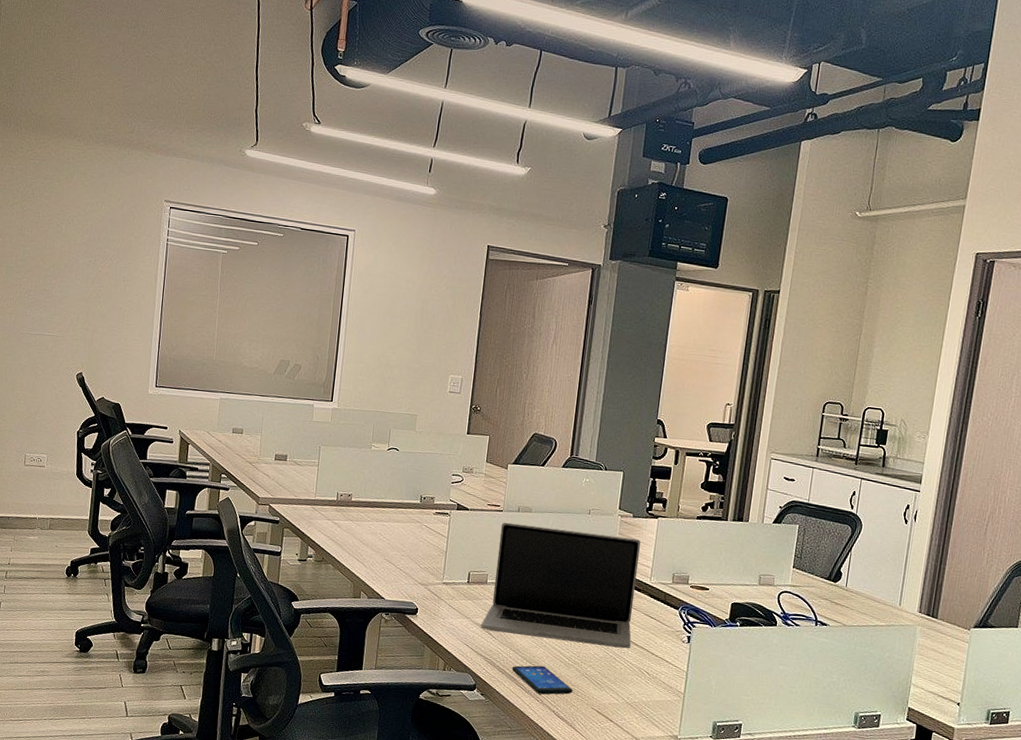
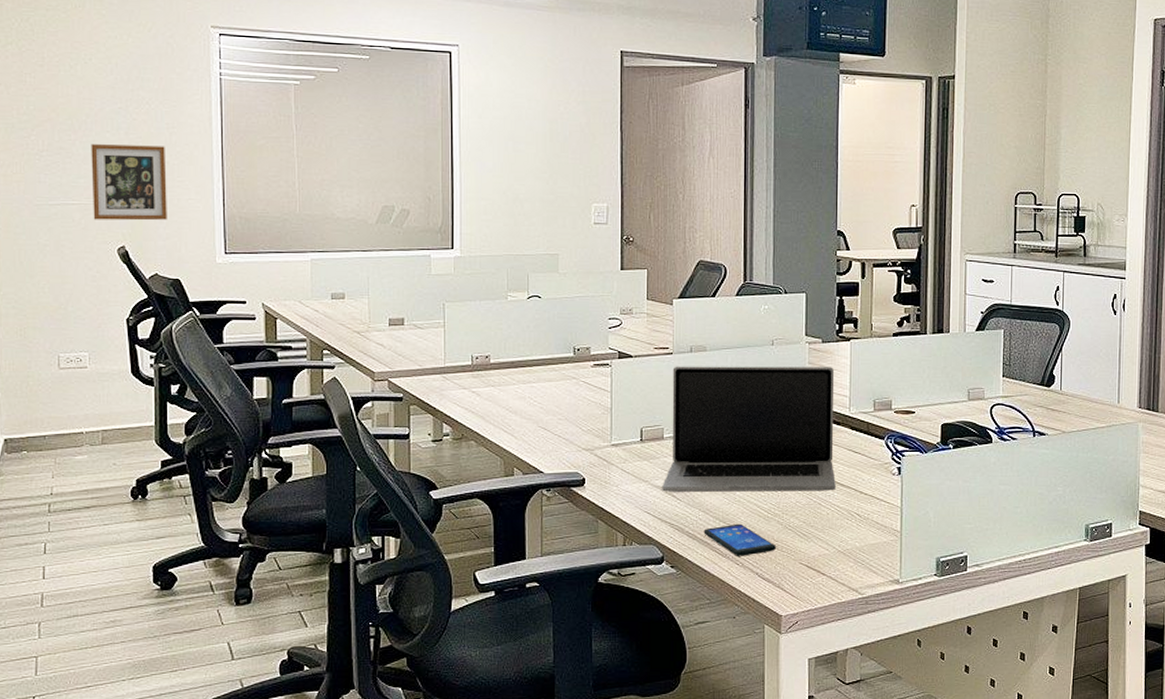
picture frame: none [61,288,120,355] -> present [91,144,167,221]

